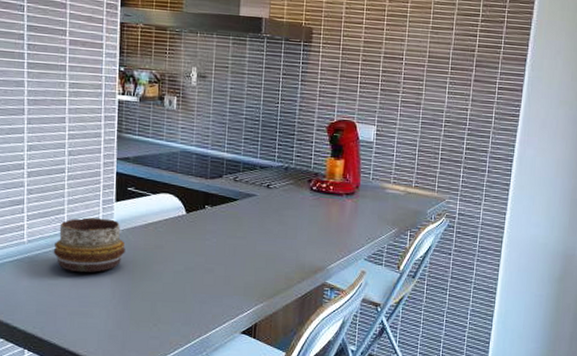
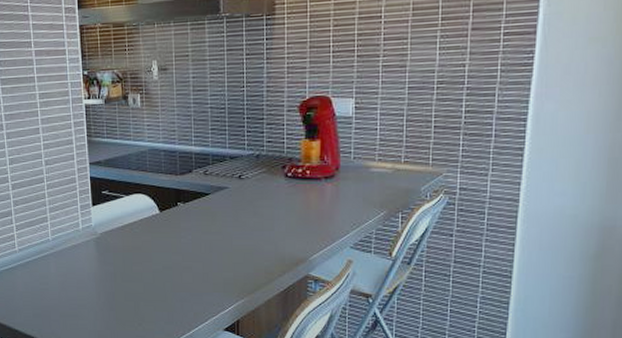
decorative bowl: present [53,217,125,272] -> none [41,223,106,276]

